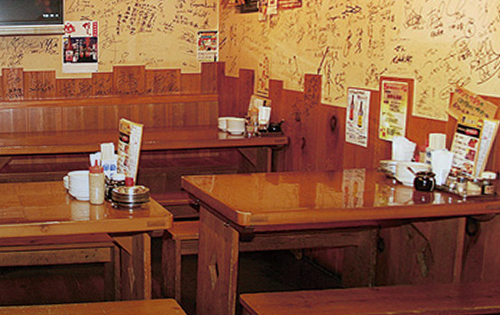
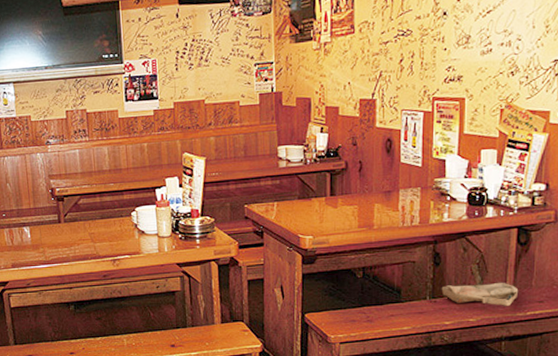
bag: none [384,273,466,299] -> present [441,282,519,306]

